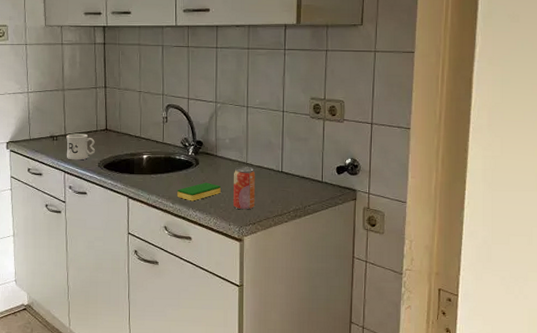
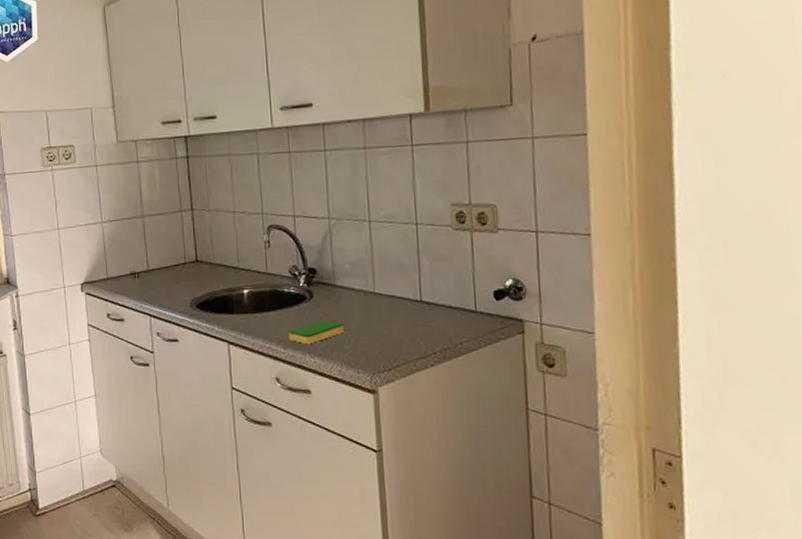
mug: present [66,133,96,160] -> none [149,267,186,301]
beverage can: present [234,166,256,210] -> none [359,296,389,353]

